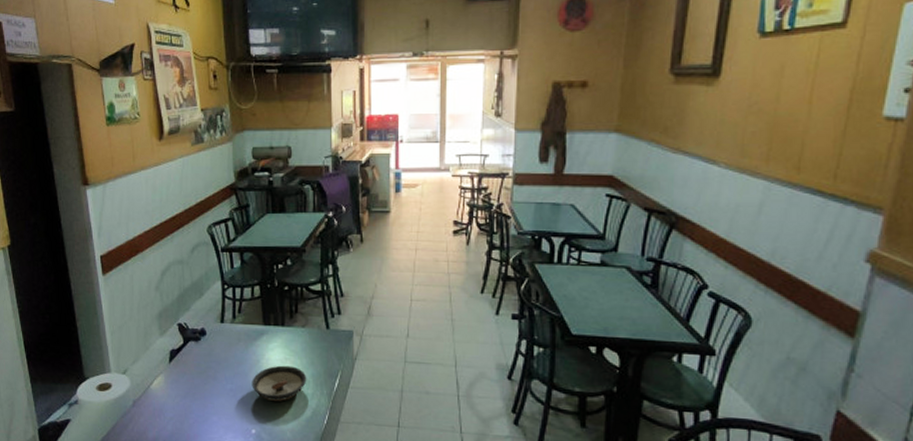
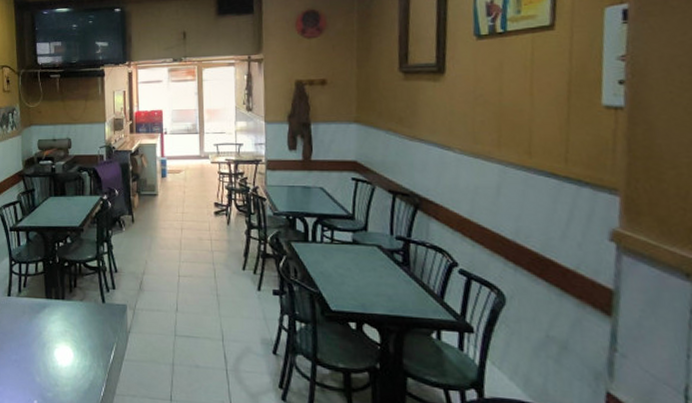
saucer: present [252,365,307,401] -> none [34,337,85,373]

